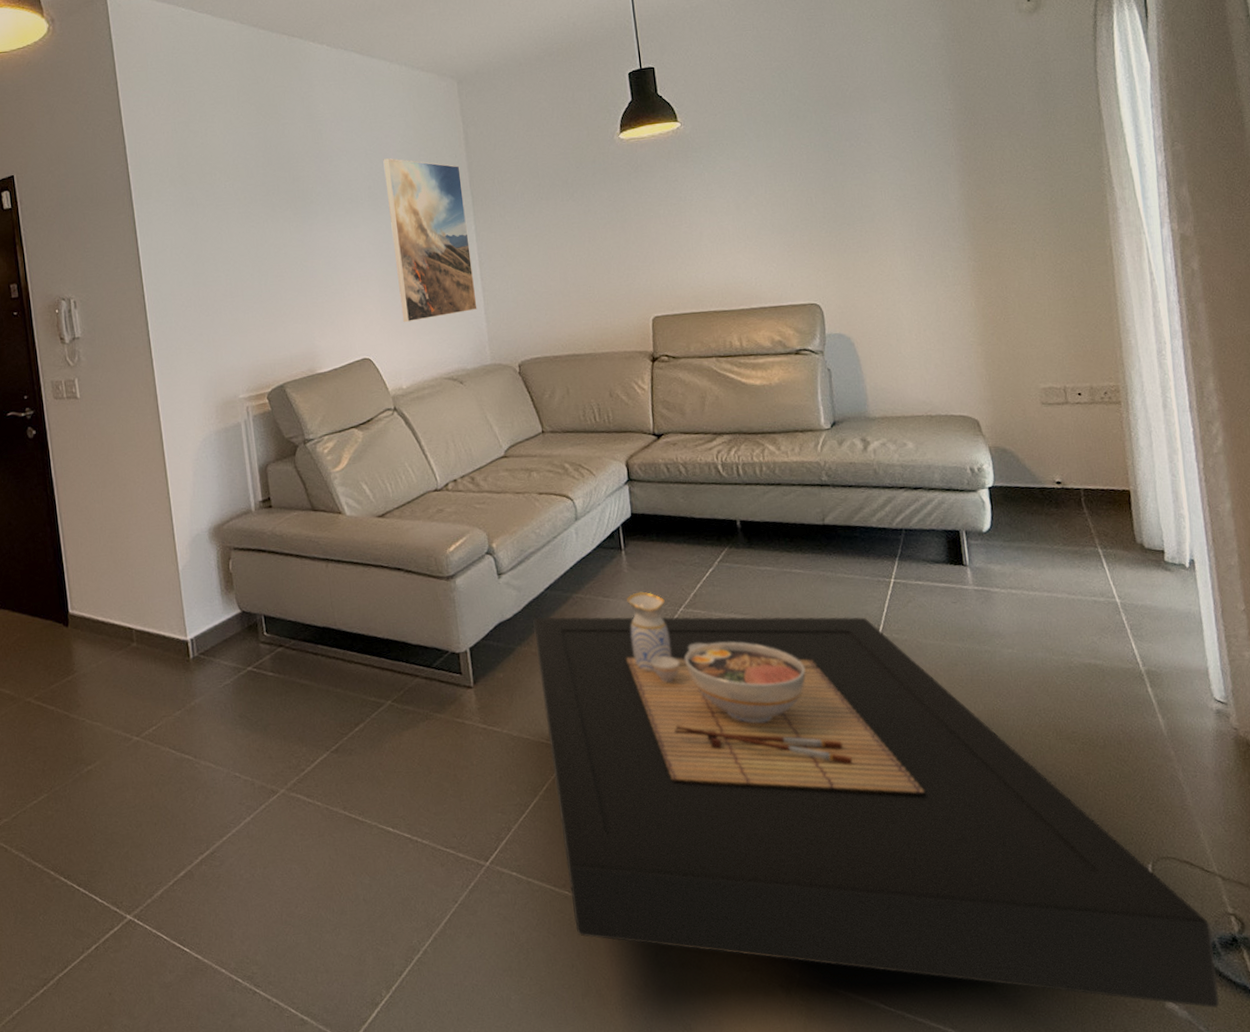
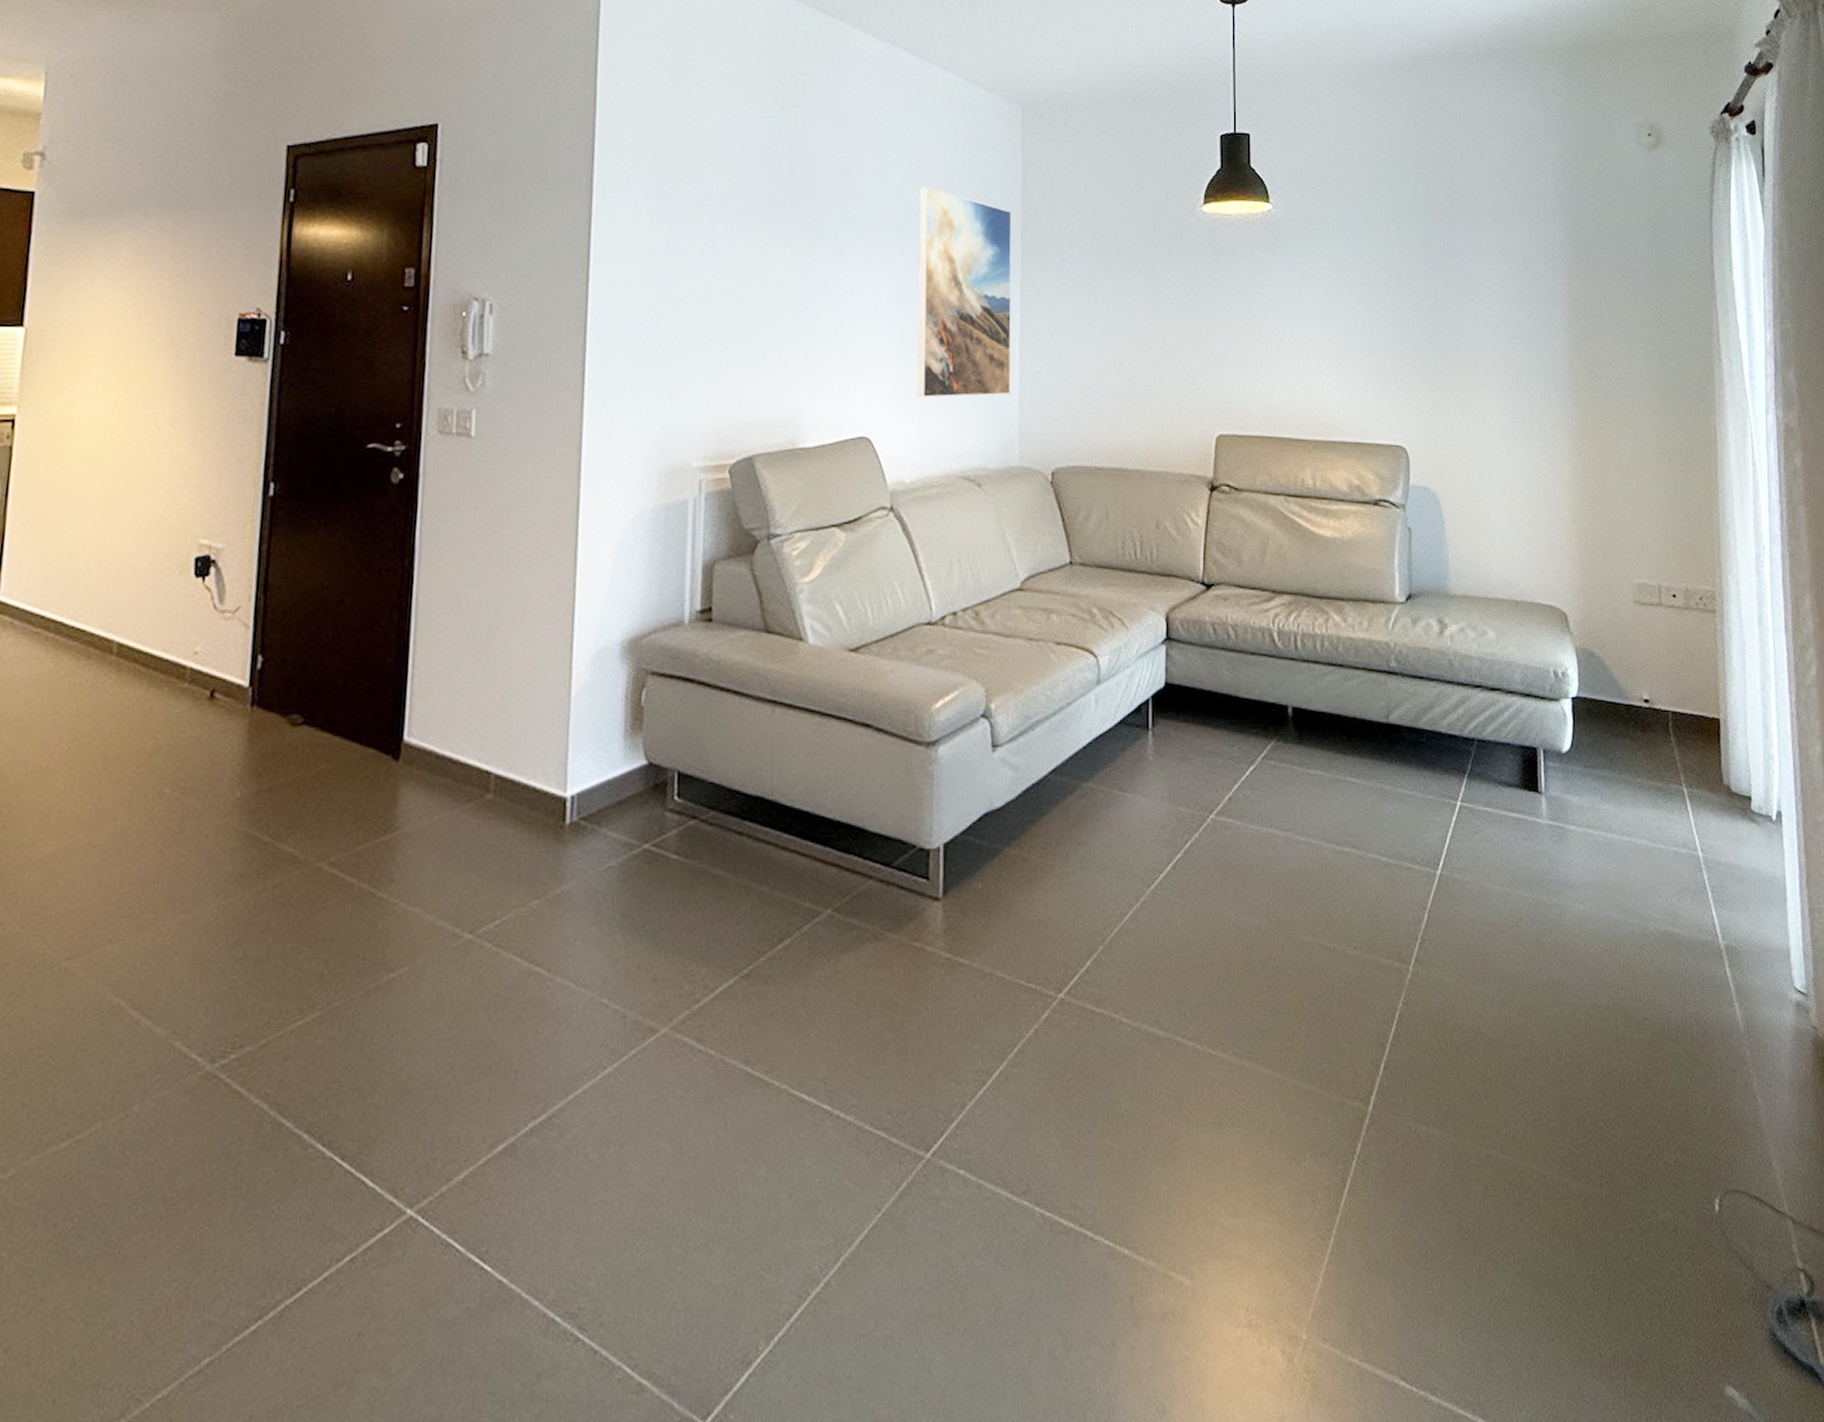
coffee table: present [533,591,1220,1008] -> none [1028,788,1784,1396]

